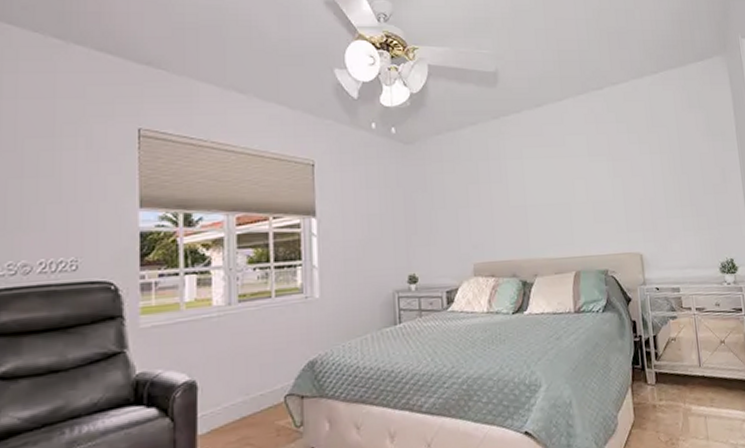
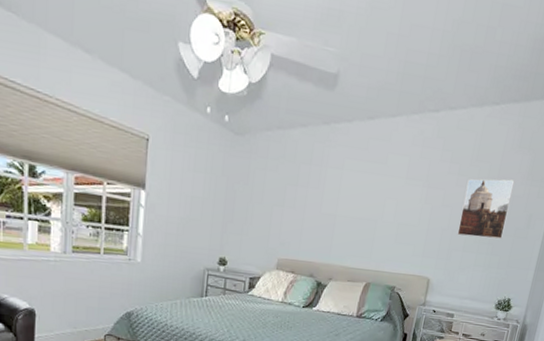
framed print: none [650,138,703,203] -> present [457,179,515,239]

